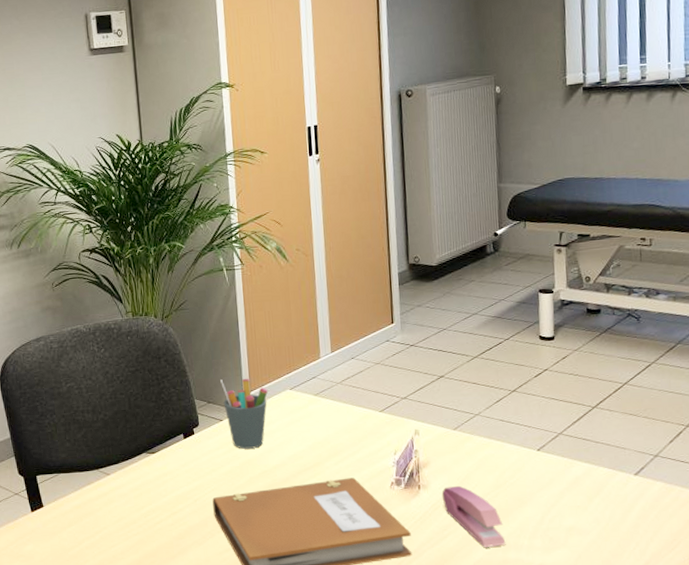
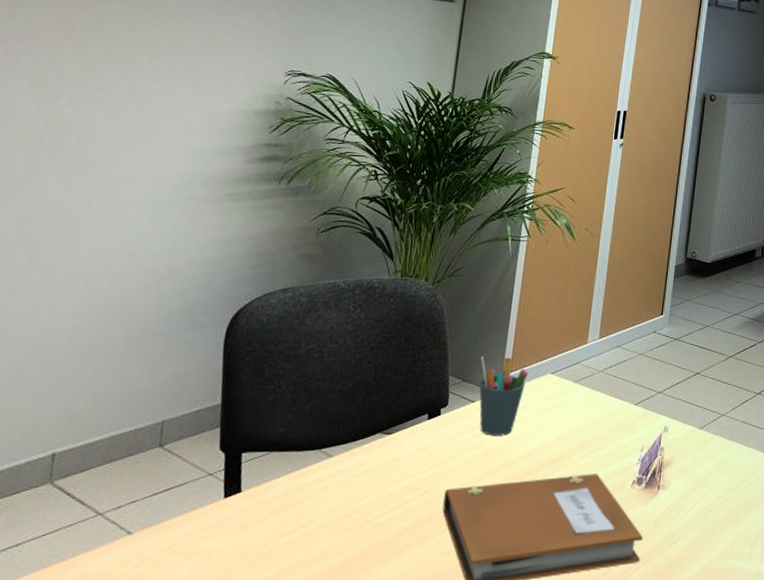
stapler: present [441,485,506,547] -> none [678,487,730,554]

